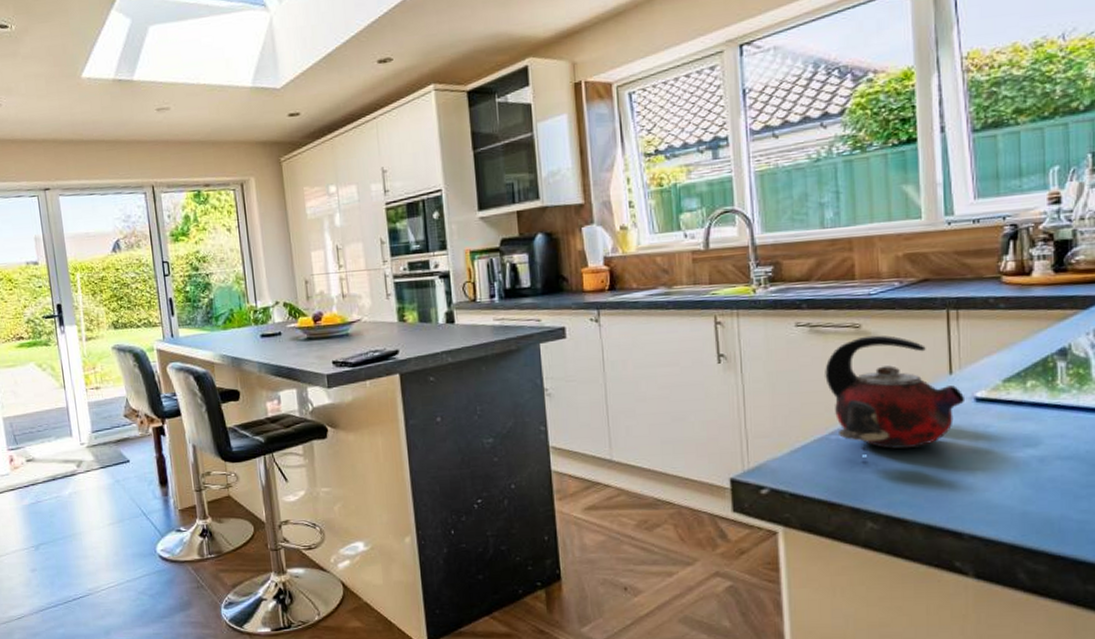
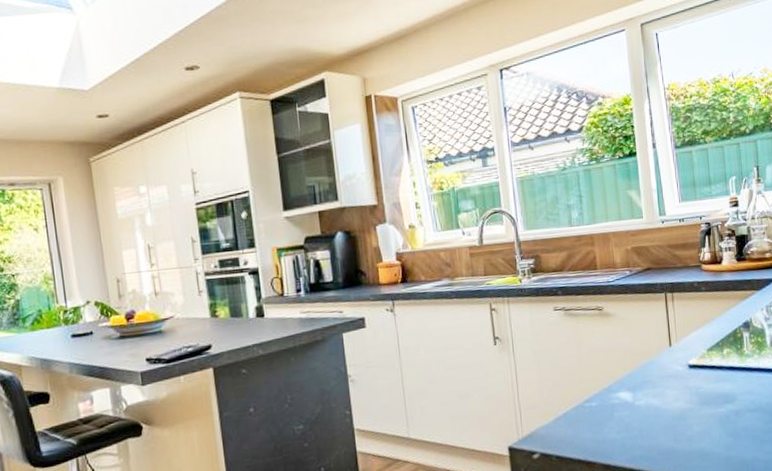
kettle: present [825,335,966,451] -> none [578,315,682,415]

